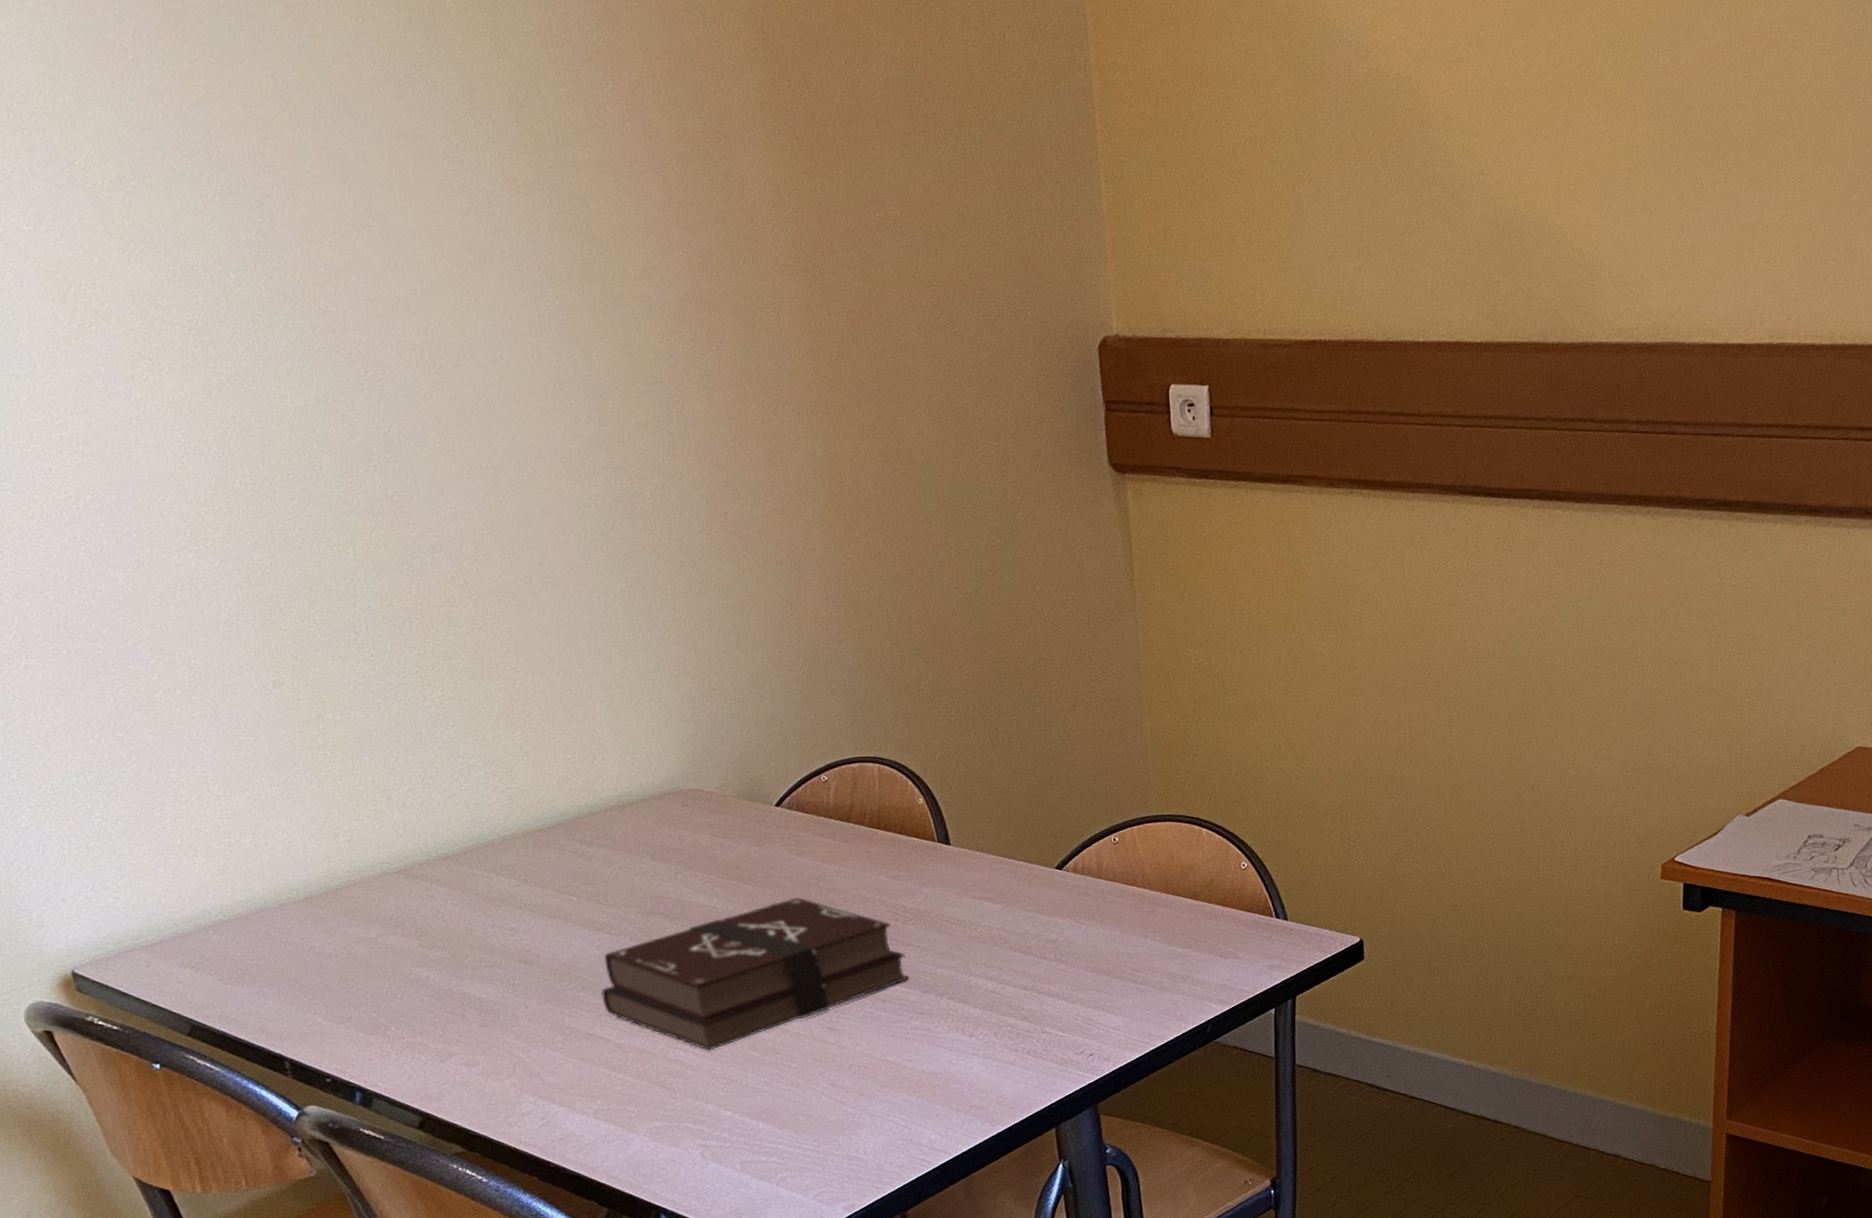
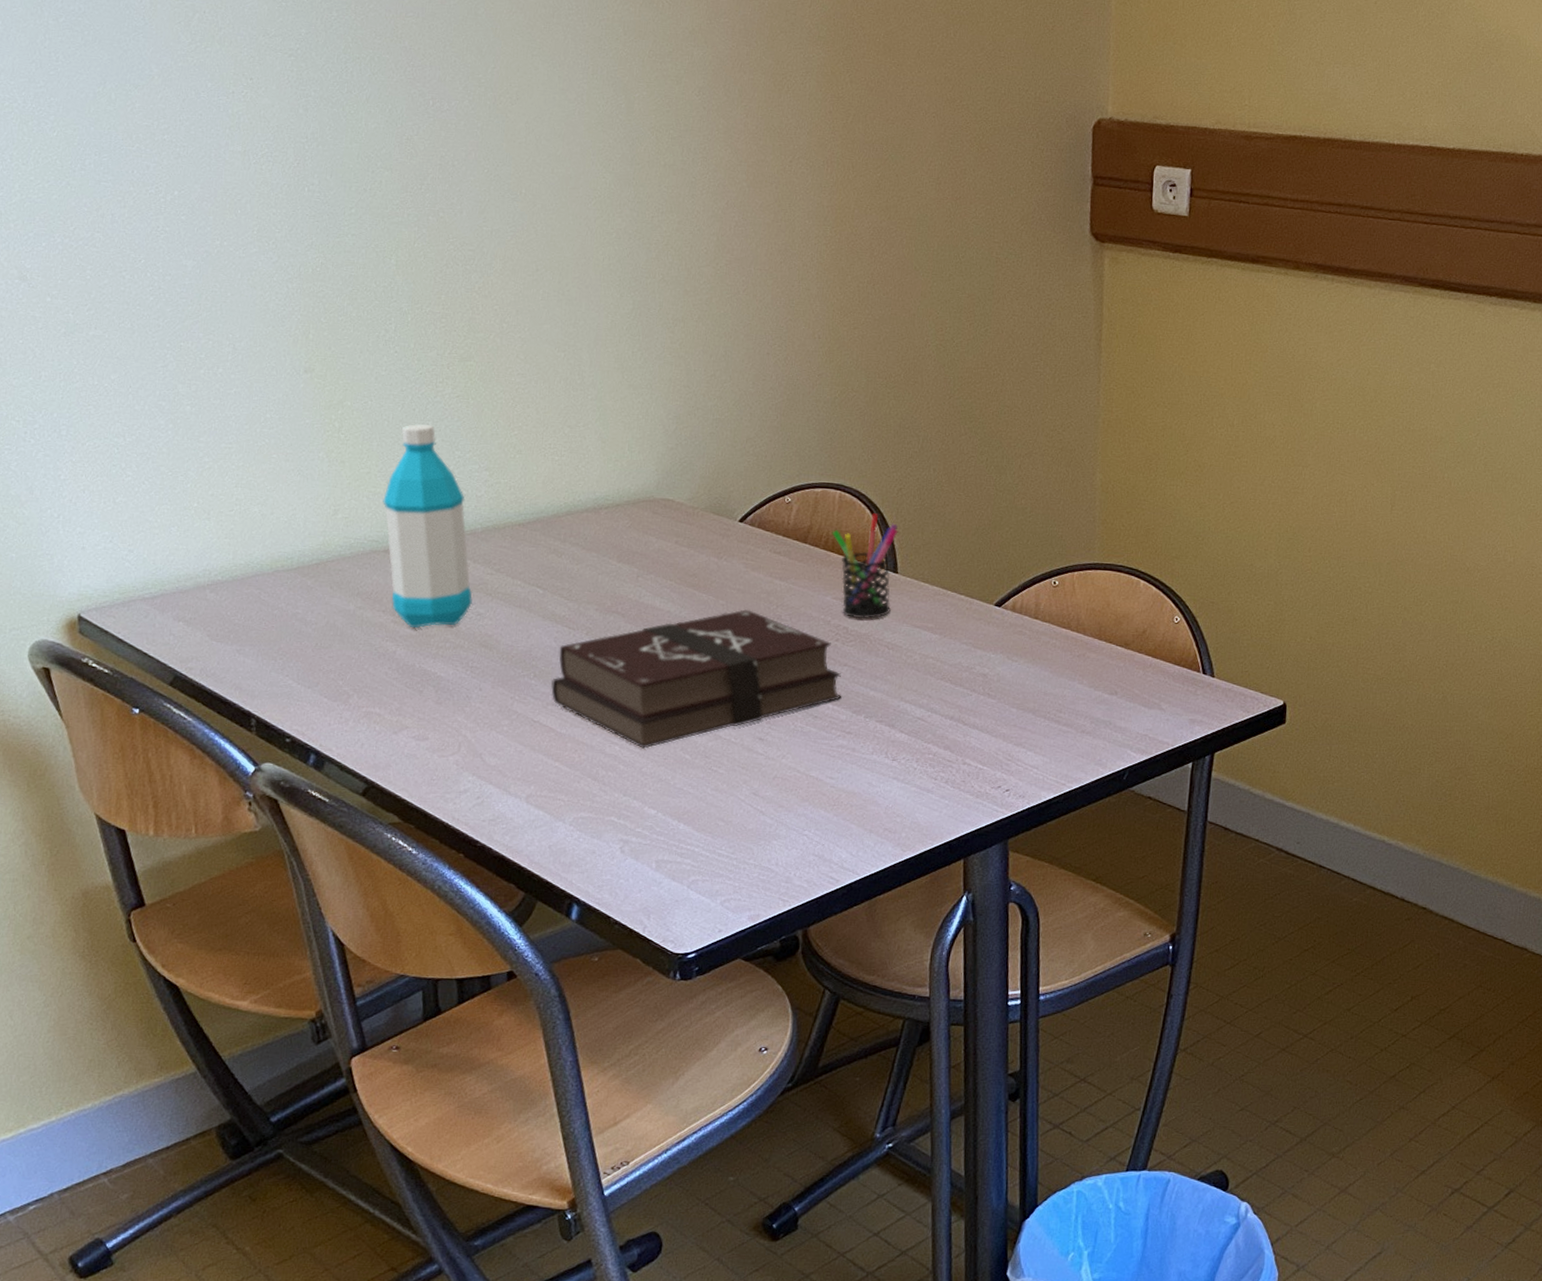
water bottle: none [386,731,504,951] -> present [383,423,473,629]
pen holder: none [875,784,948,896] -> present [832,513,899,619]

